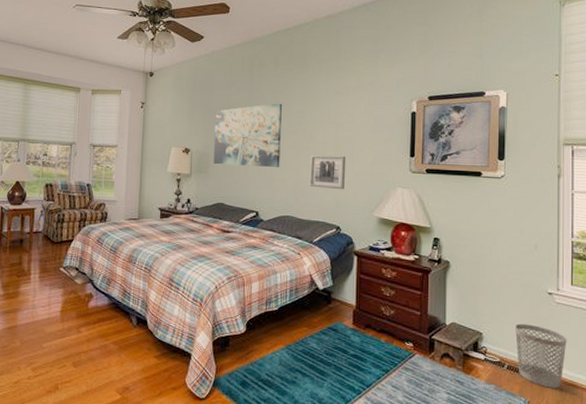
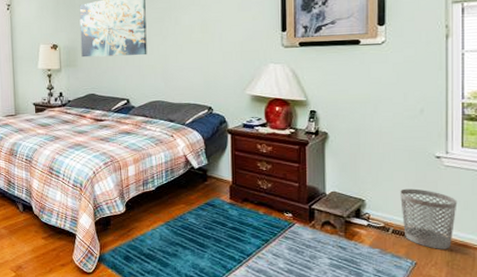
wall art: present [309,155,346,190] -> none [177,38,215,71]

